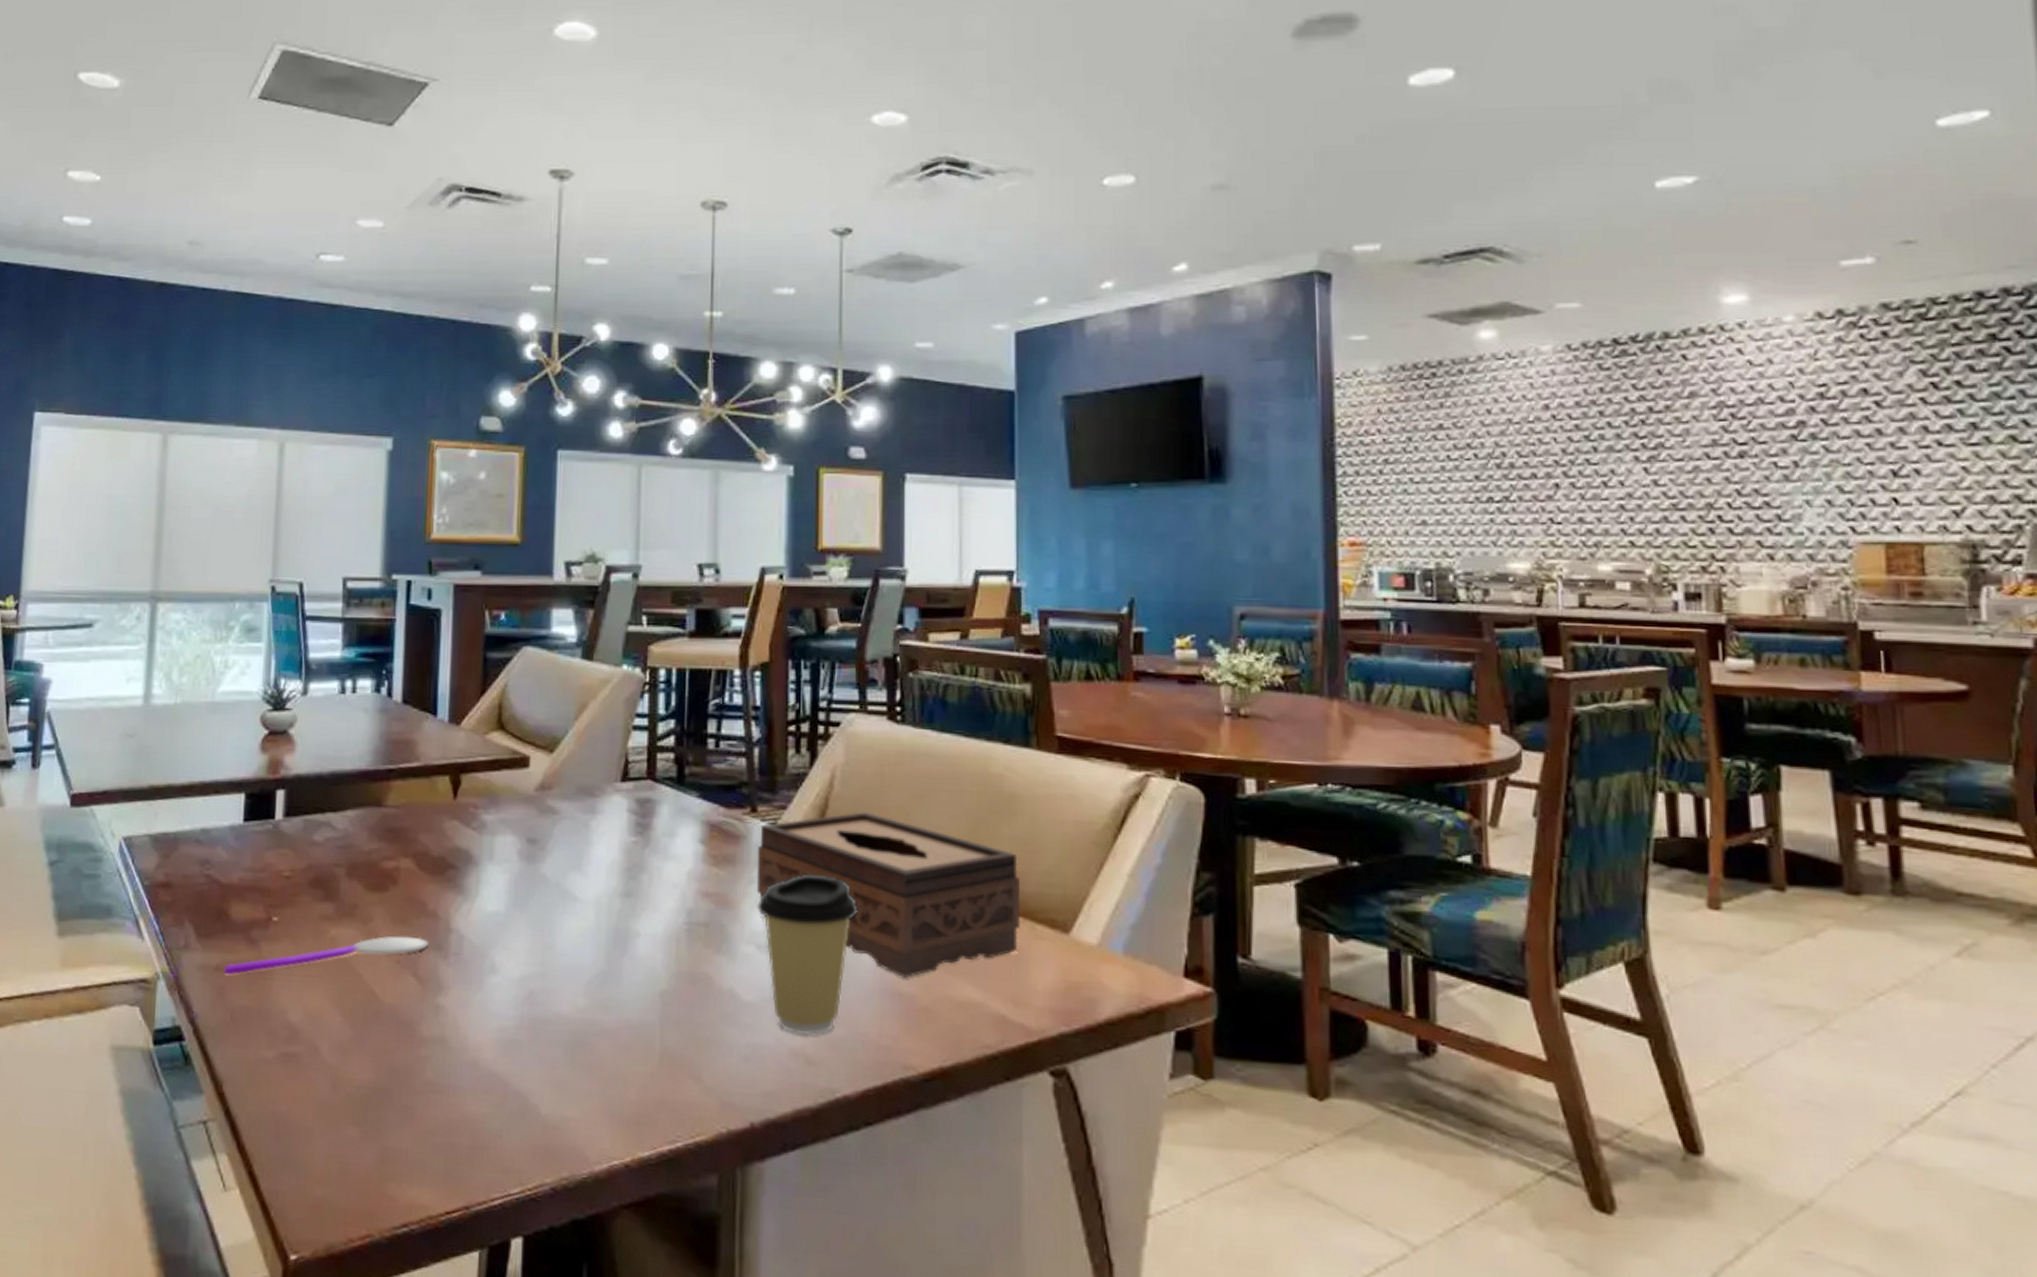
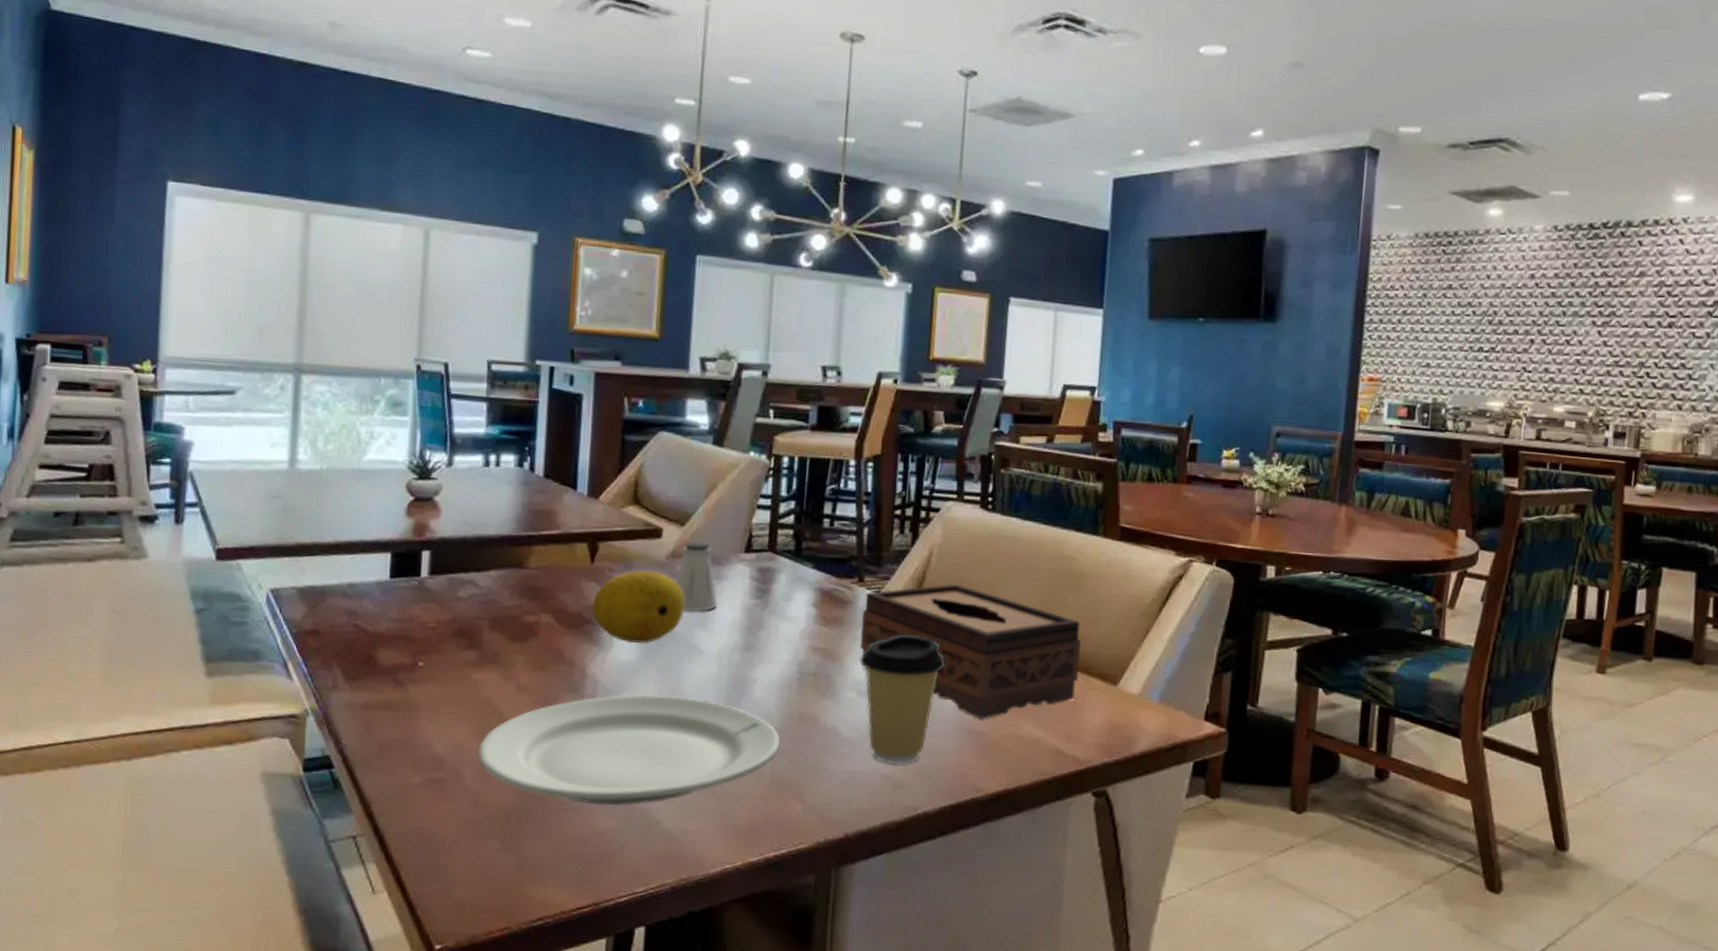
spoon: present [224,936,428,974] -> none [371,680,565,712]
plate: none [335,951,670,1086] -> present [477,694,781,806]
fruit: none [455,805,556,891] -> present [591,570,685,644]
saltshaker: none [546,770,592,852] -> present [675,541,717,612]

